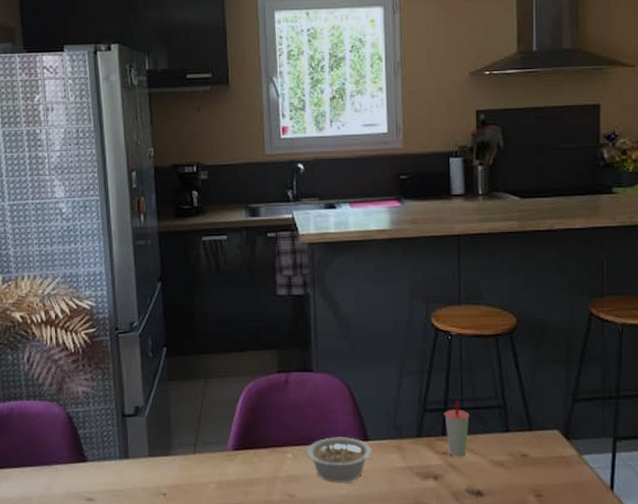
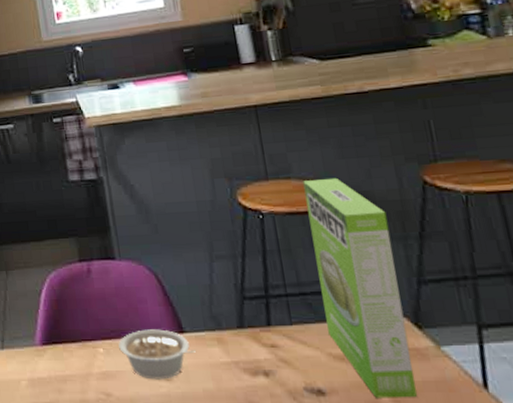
cup: present [444,400,470,457] -> none [266,286,299,350]
cake mix box: none [490,305,558,498] -> present [303,177,417,398]

